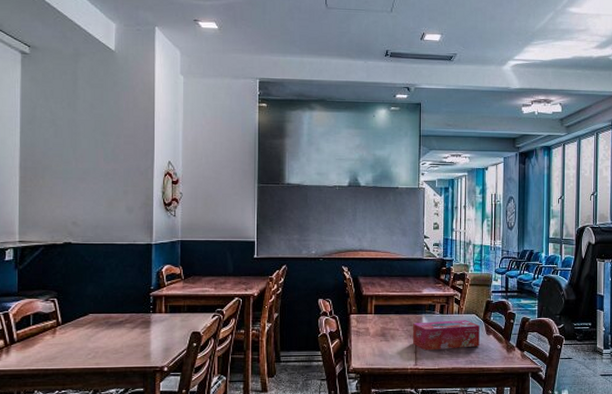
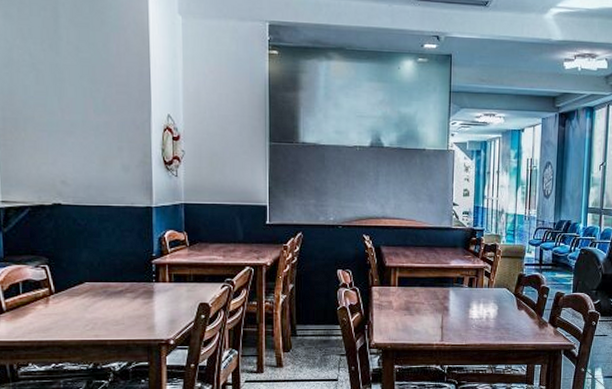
tissue box: present [412,320,480,351] -> none [438,294,511,326]

